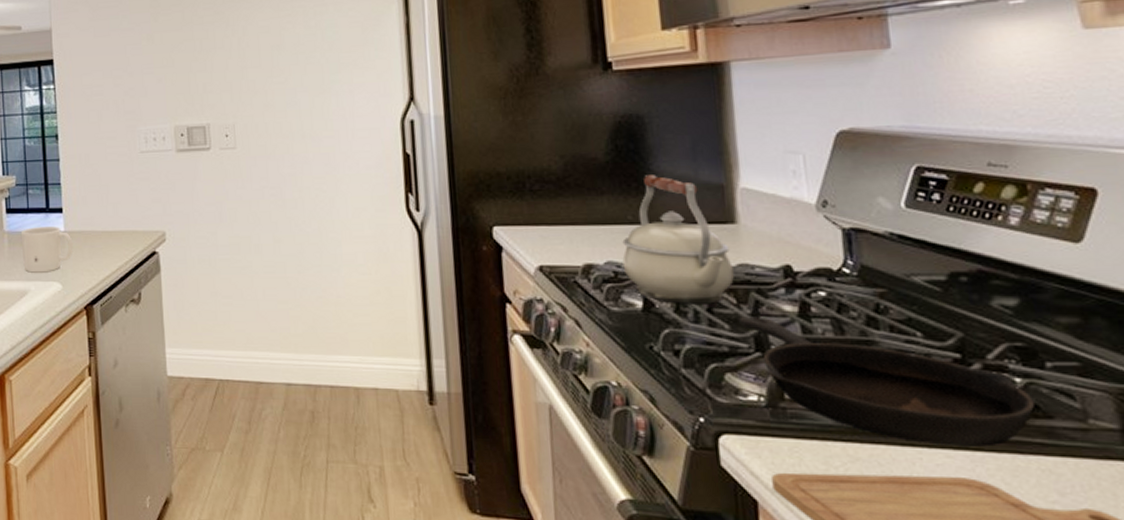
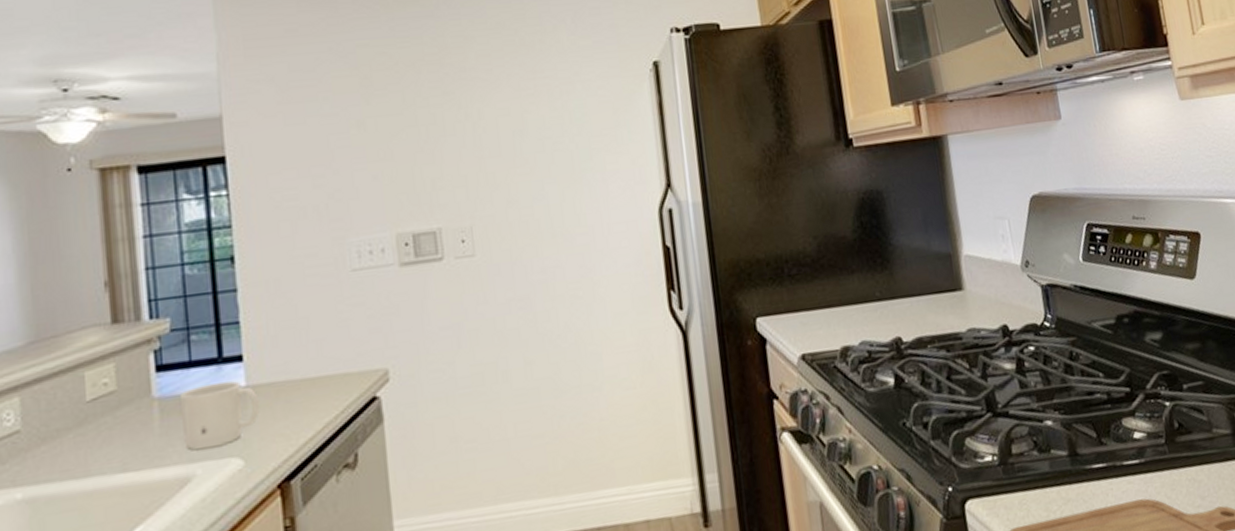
kettle: present [622,175,734,306] -> none [873,249,966,377]
frying pan: present [739,316,1035,447] -> none [972,378,1180,474]

